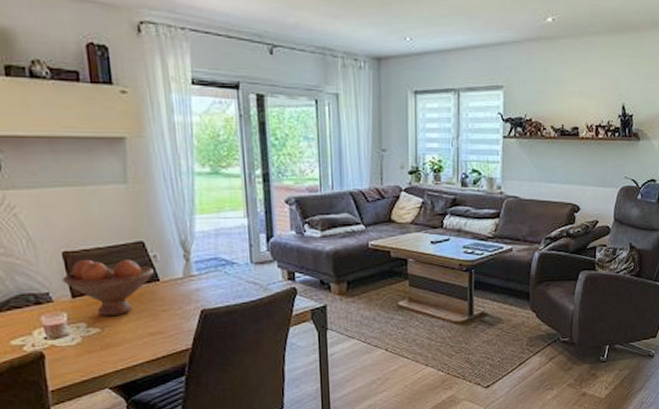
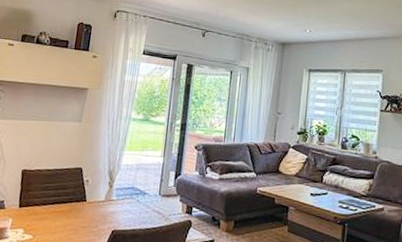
fruit bowl: present [61,259,154,316] -> none [15,177,84,226]

